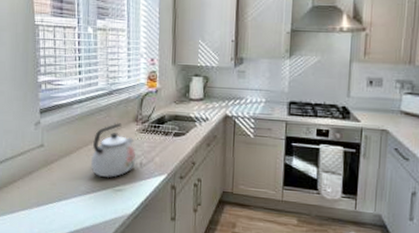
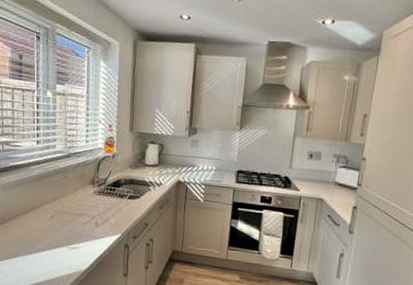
kettle: present [91,123,136,178] -> none [47,184,92,237]

